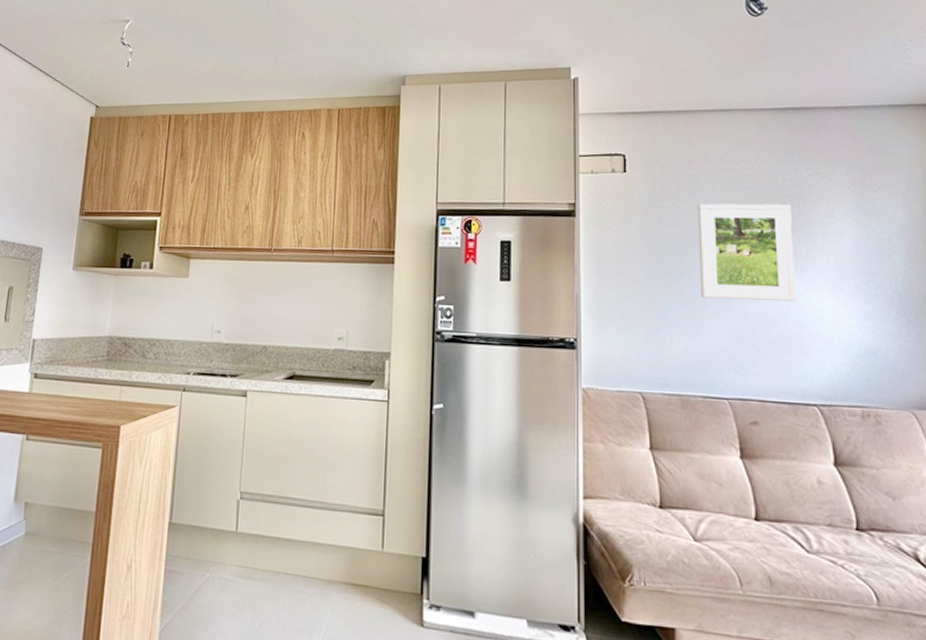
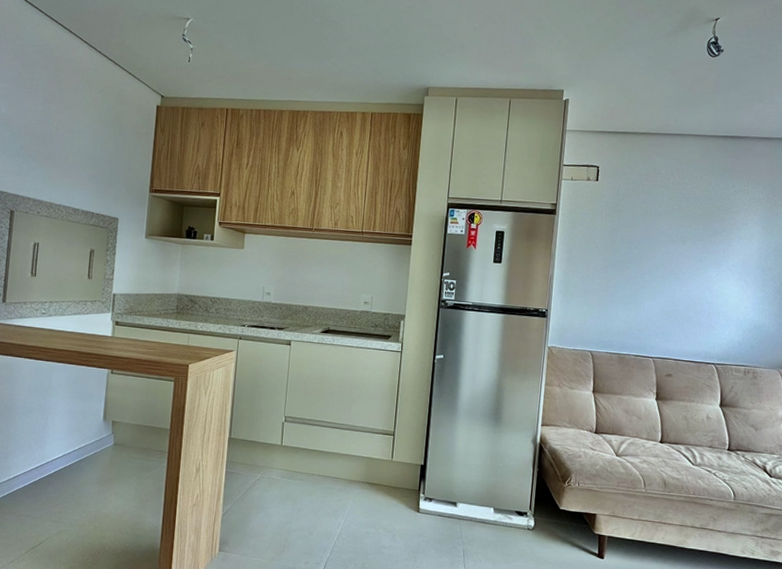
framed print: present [697,203,797,302] -> none [643,209,718,288]

